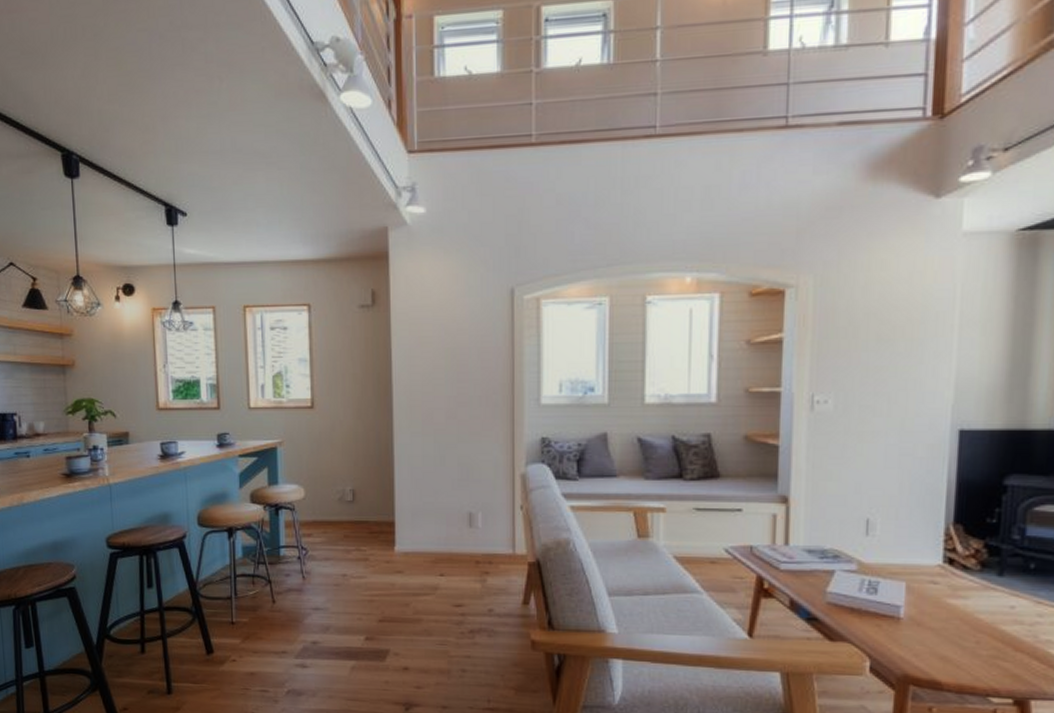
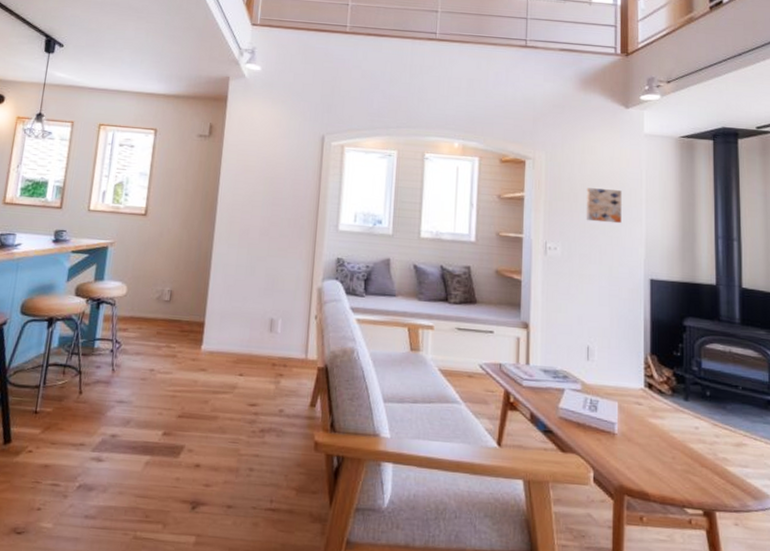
wall art: none [870,316,924,362] -> present [586,188,622,224]

